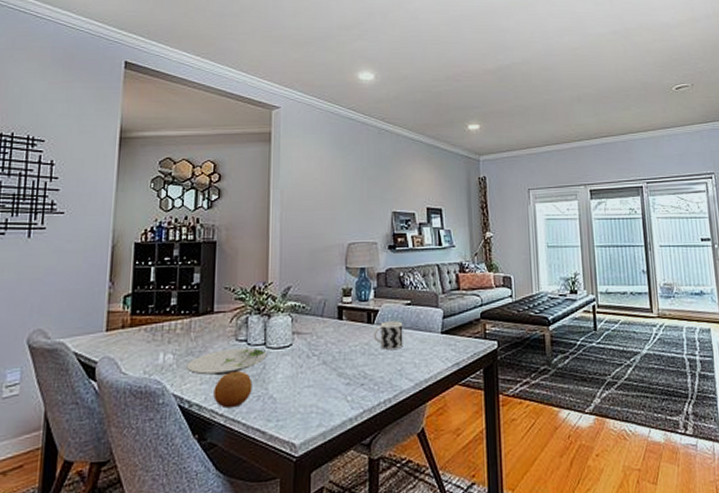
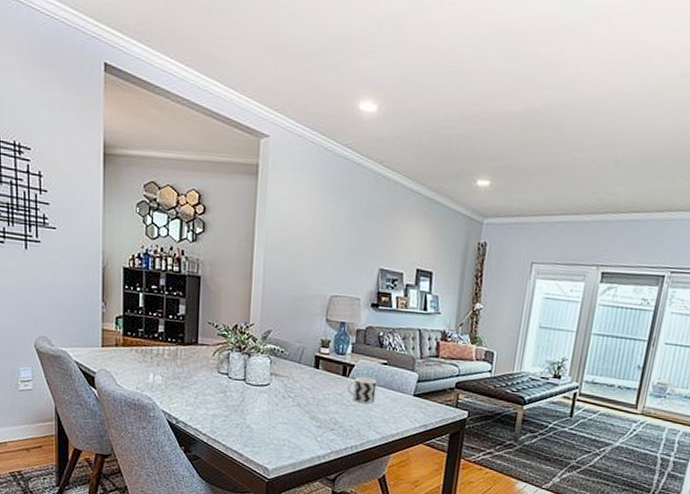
plate: present [186,348,267,376] -> none [174,379,246,402]
fruit: present [213,371,253,409] -> none [197,399,232,431]

